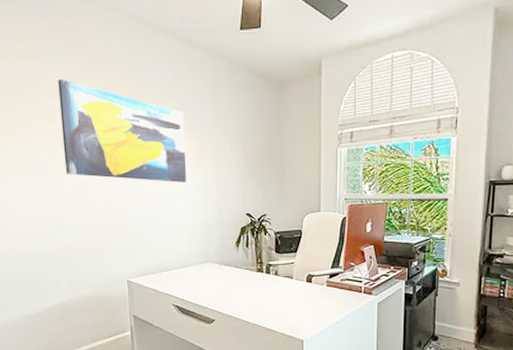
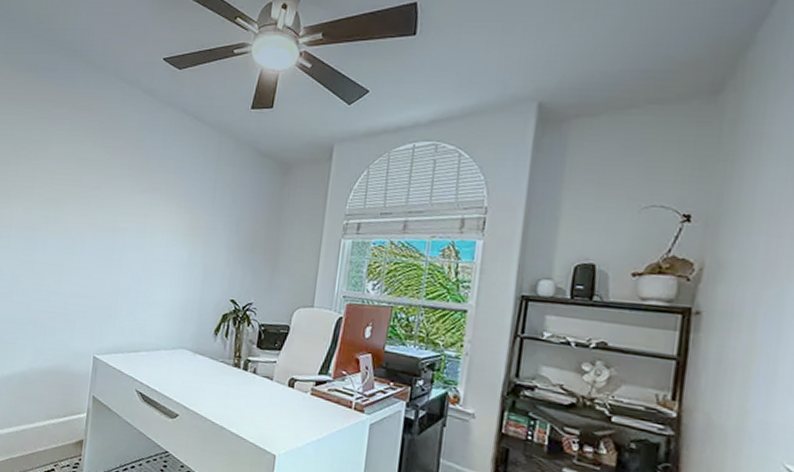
wall art: present [57,78,186,183] -> none [53,144,180,259]

